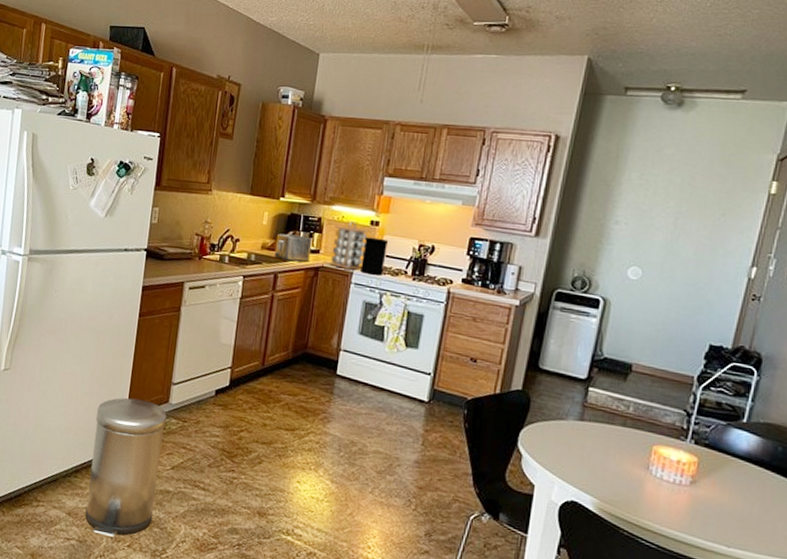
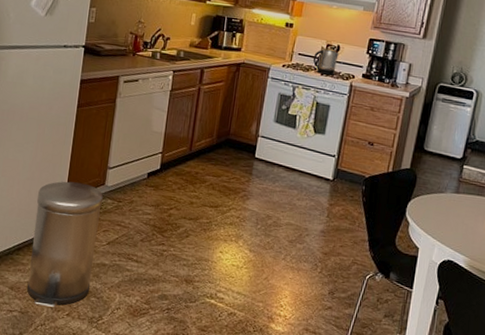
toaster: present [274,233,313,262] -> none [201,33,235,59]
spice rack: present [329,221,369,270] -> none [249,23,284,66]
canister: present [360,236,389,275] -> none [276,37,301,71]
kettle: none [402,249,434,280] -> present [312,48,339,75]

